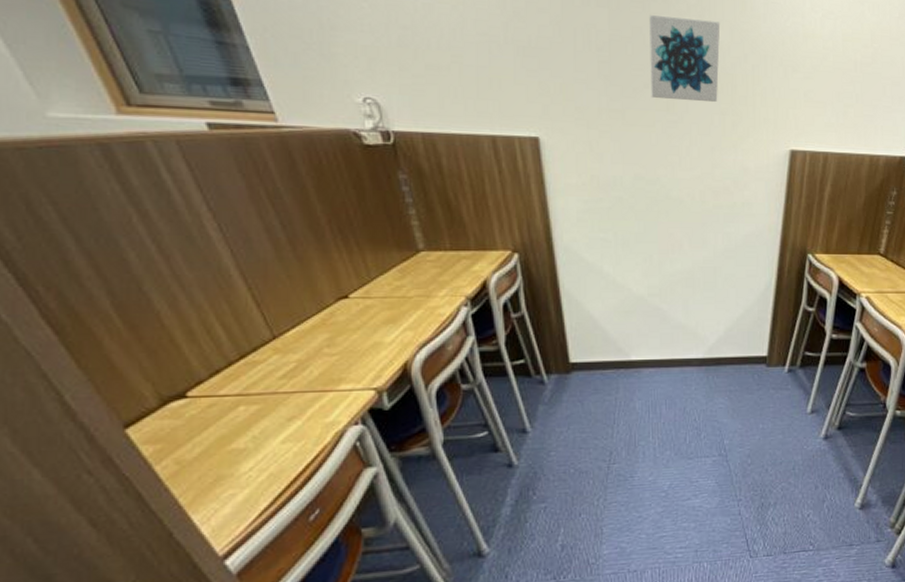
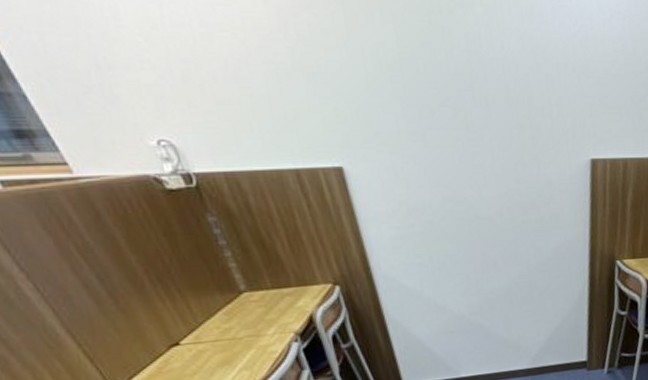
wall art: present [649,15,721,103] -> none [437,29,516,117]

